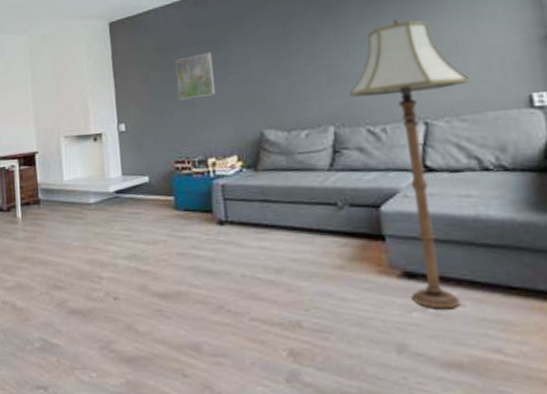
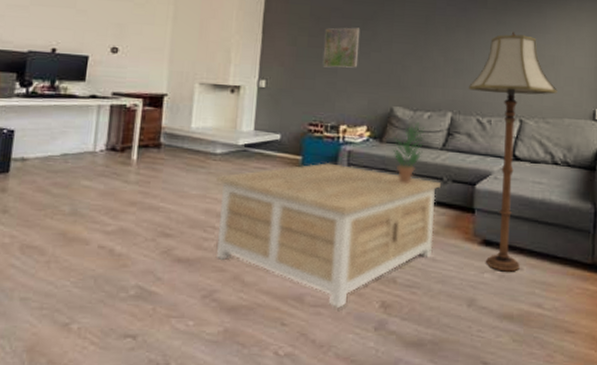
coffee table: none [93,200,340,358] -> present [215,163,442,309]
potted plant: none [269,143,307,214] -> present [392,122,425,183]

